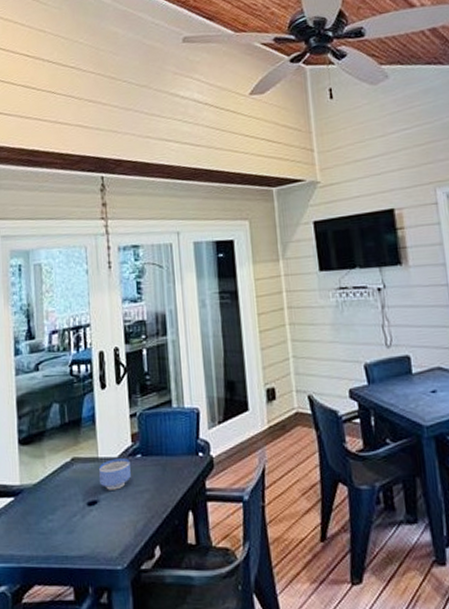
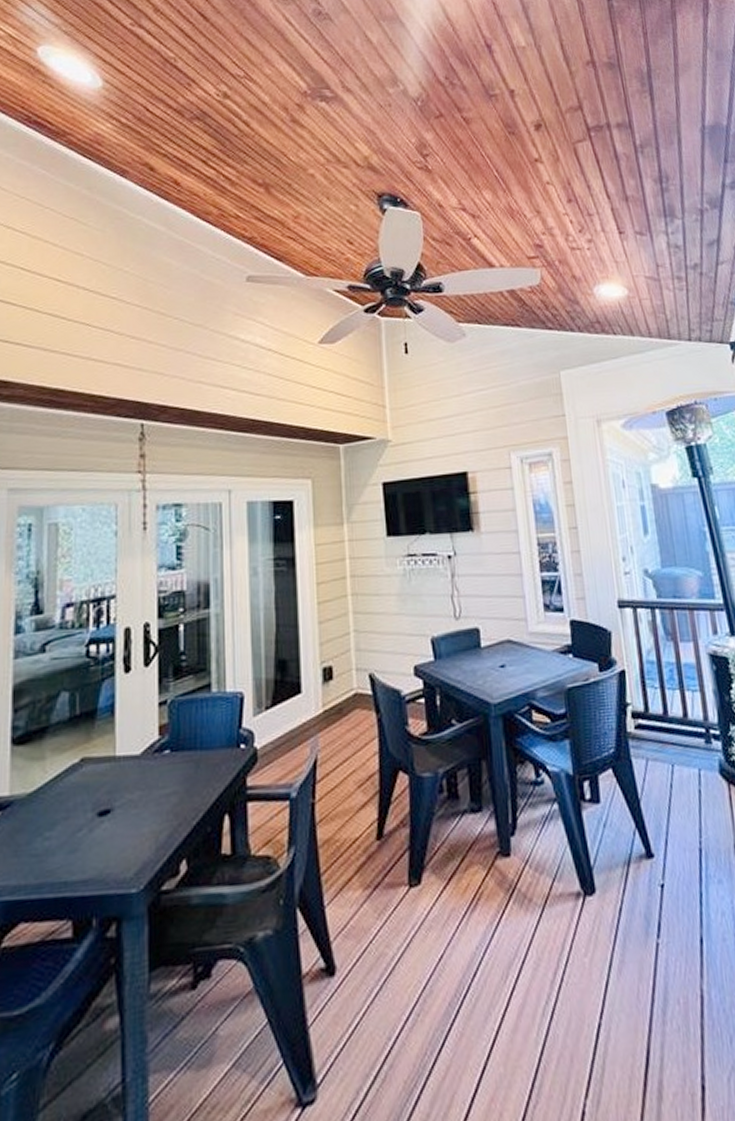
bowl: present [98,458,131,490] -> none [114,755,156,796]

